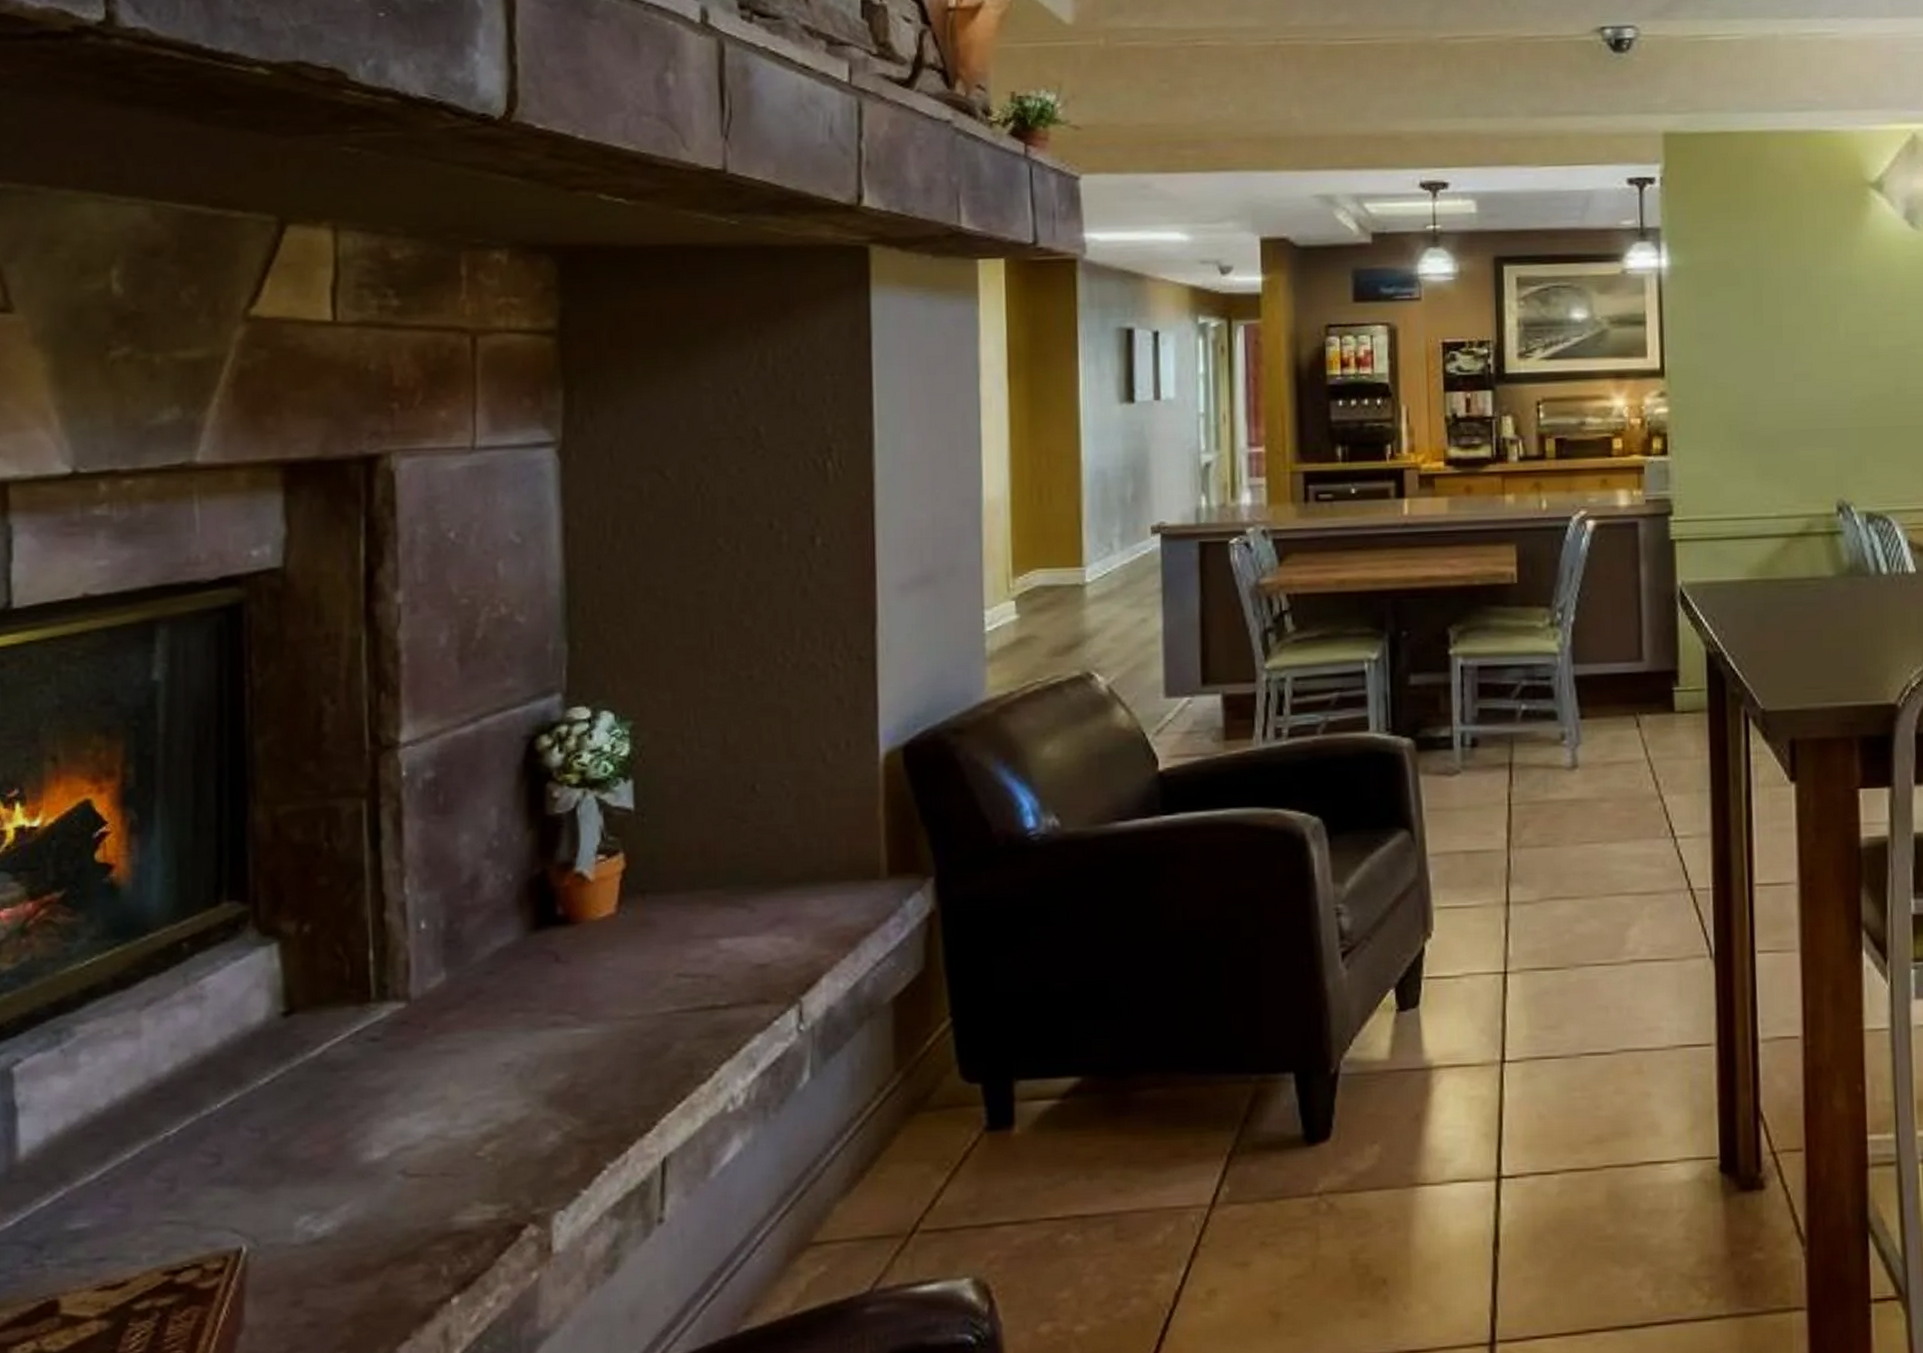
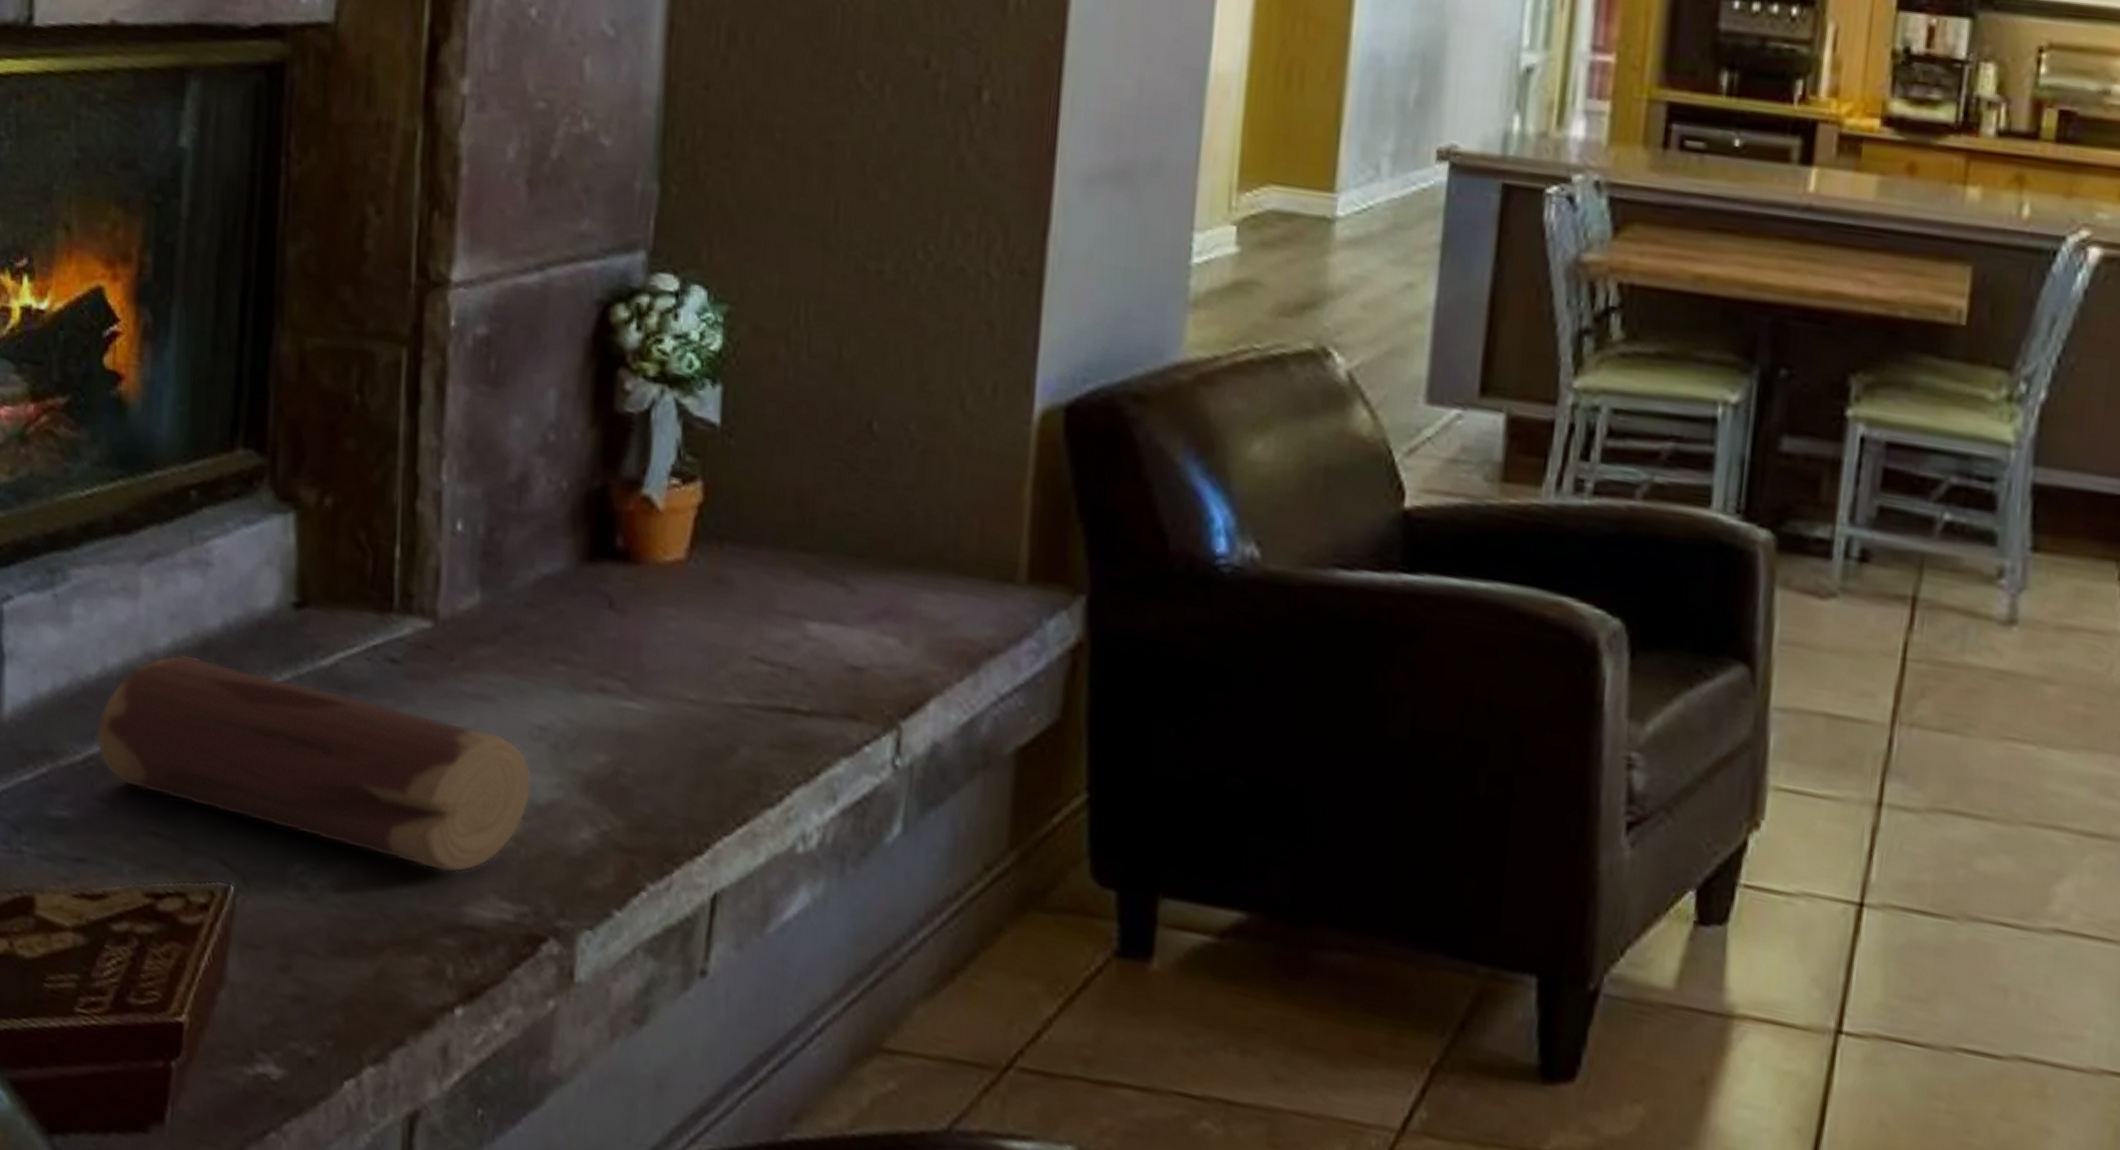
decorative log: none [108,1073,503,1195] -> present [96,654,532,873]

